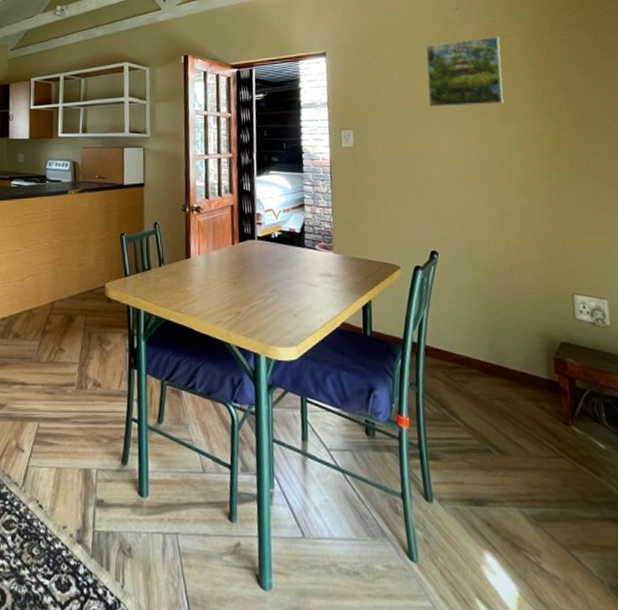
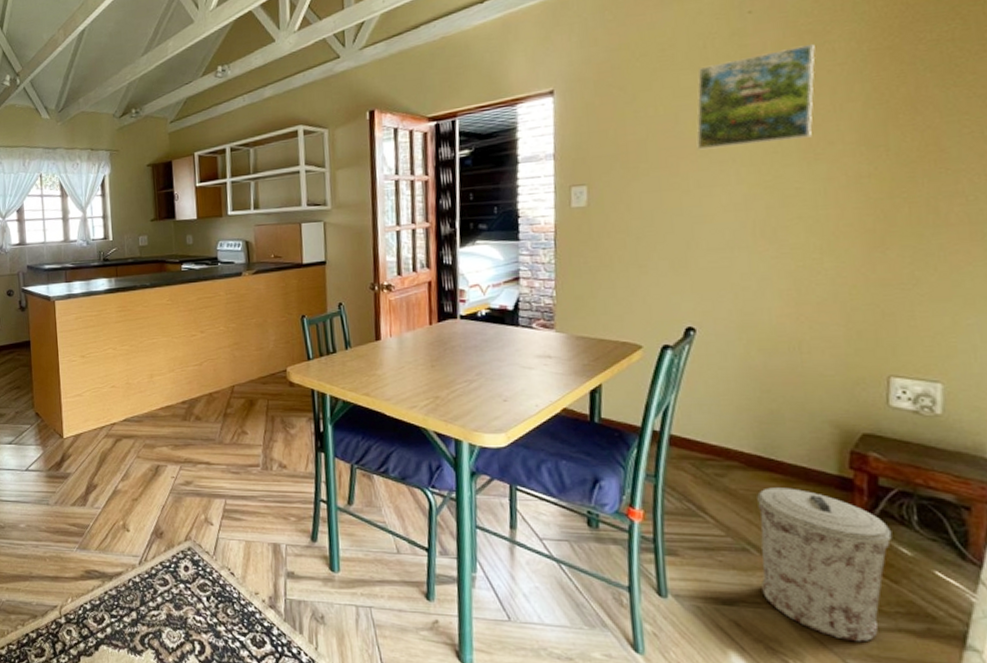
trash can: none [493,391,591,533] -> present [757,487,892,642]

